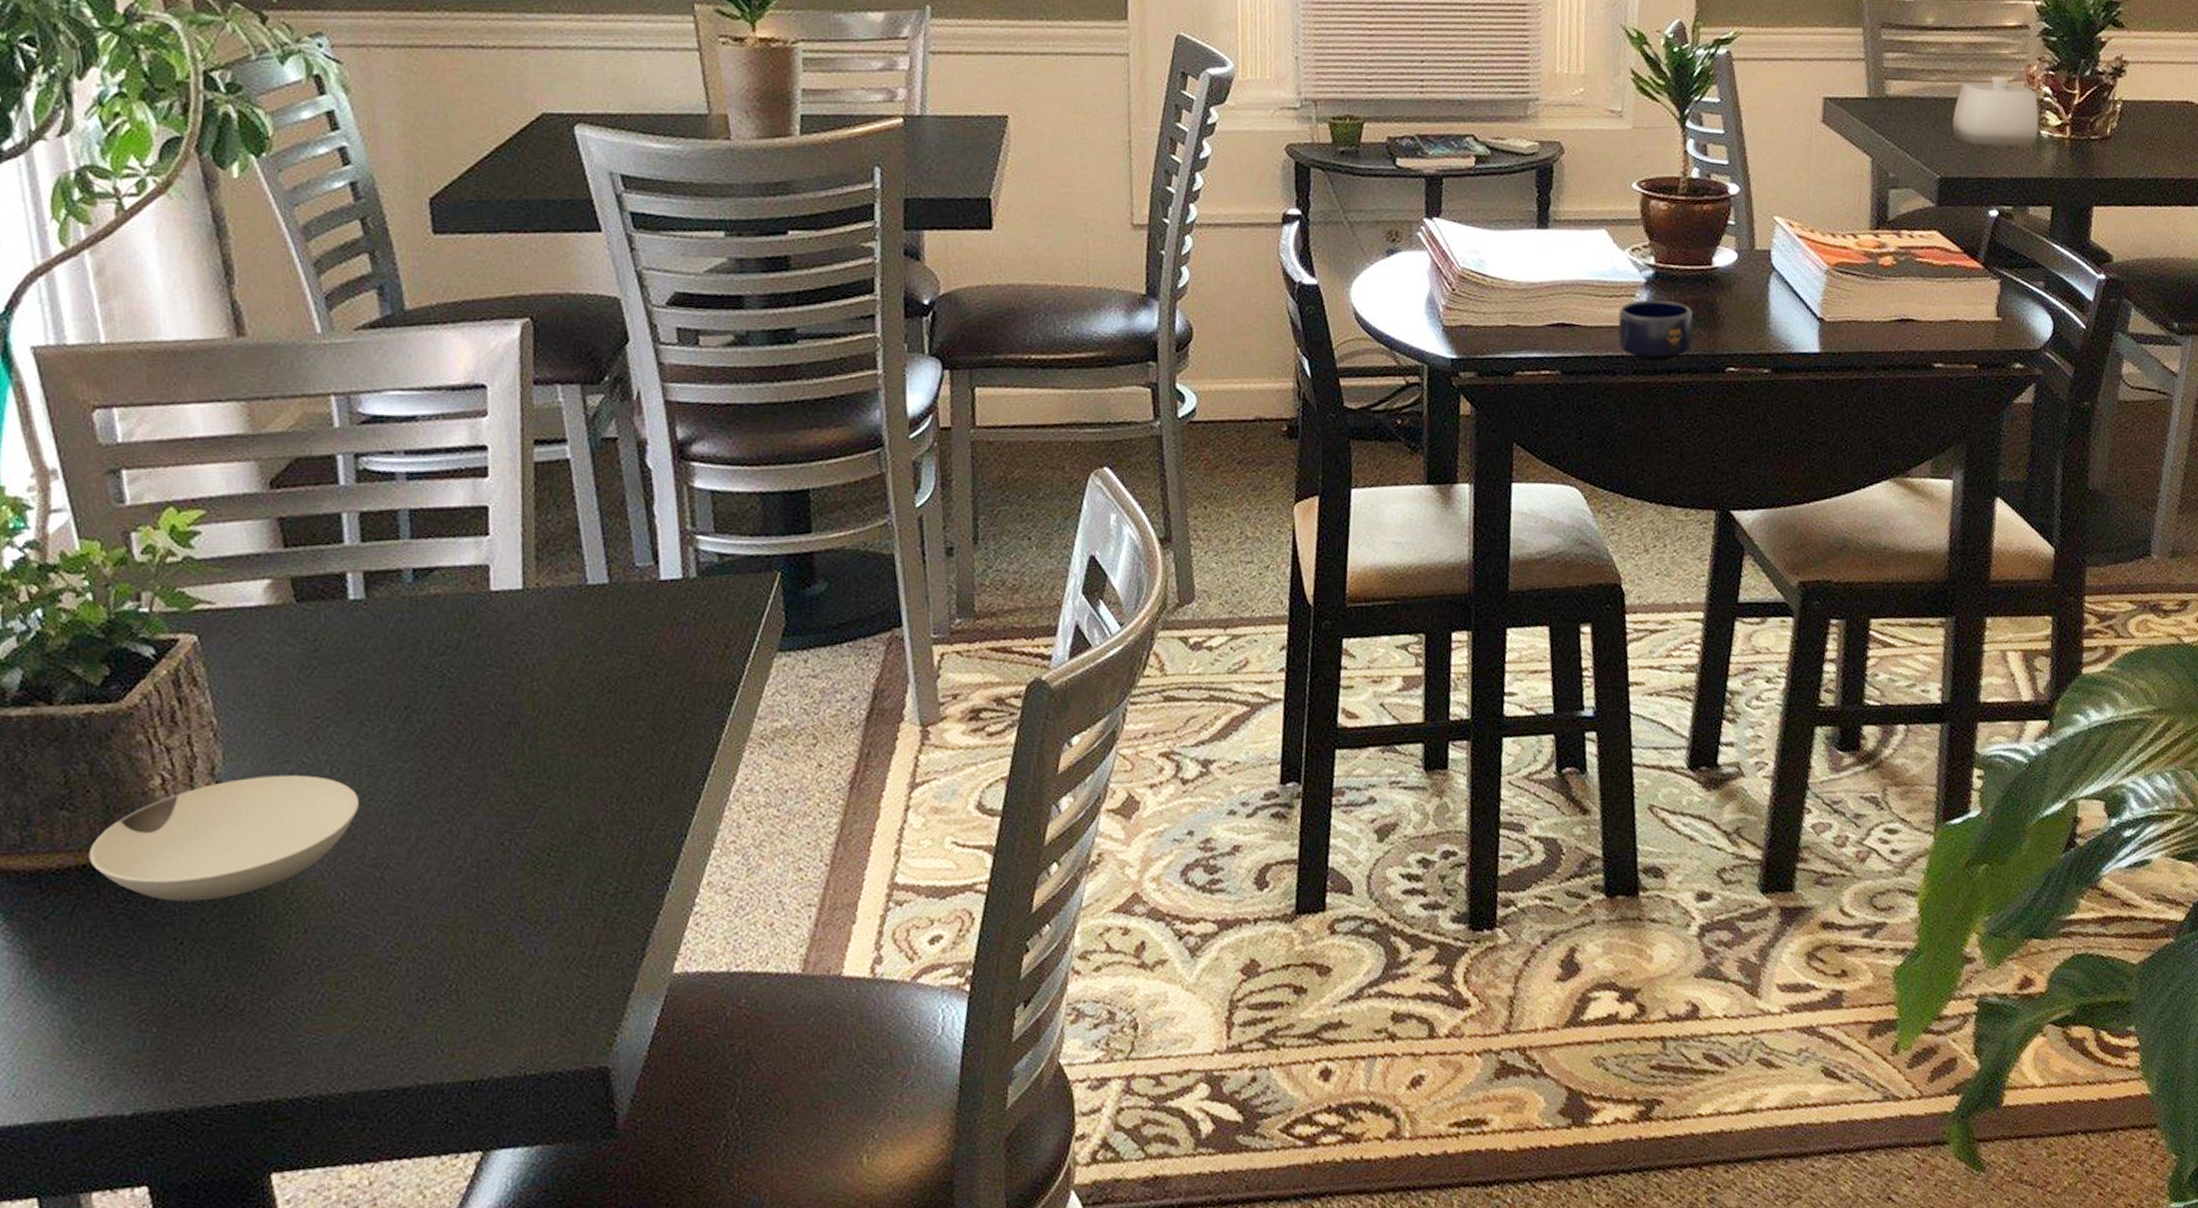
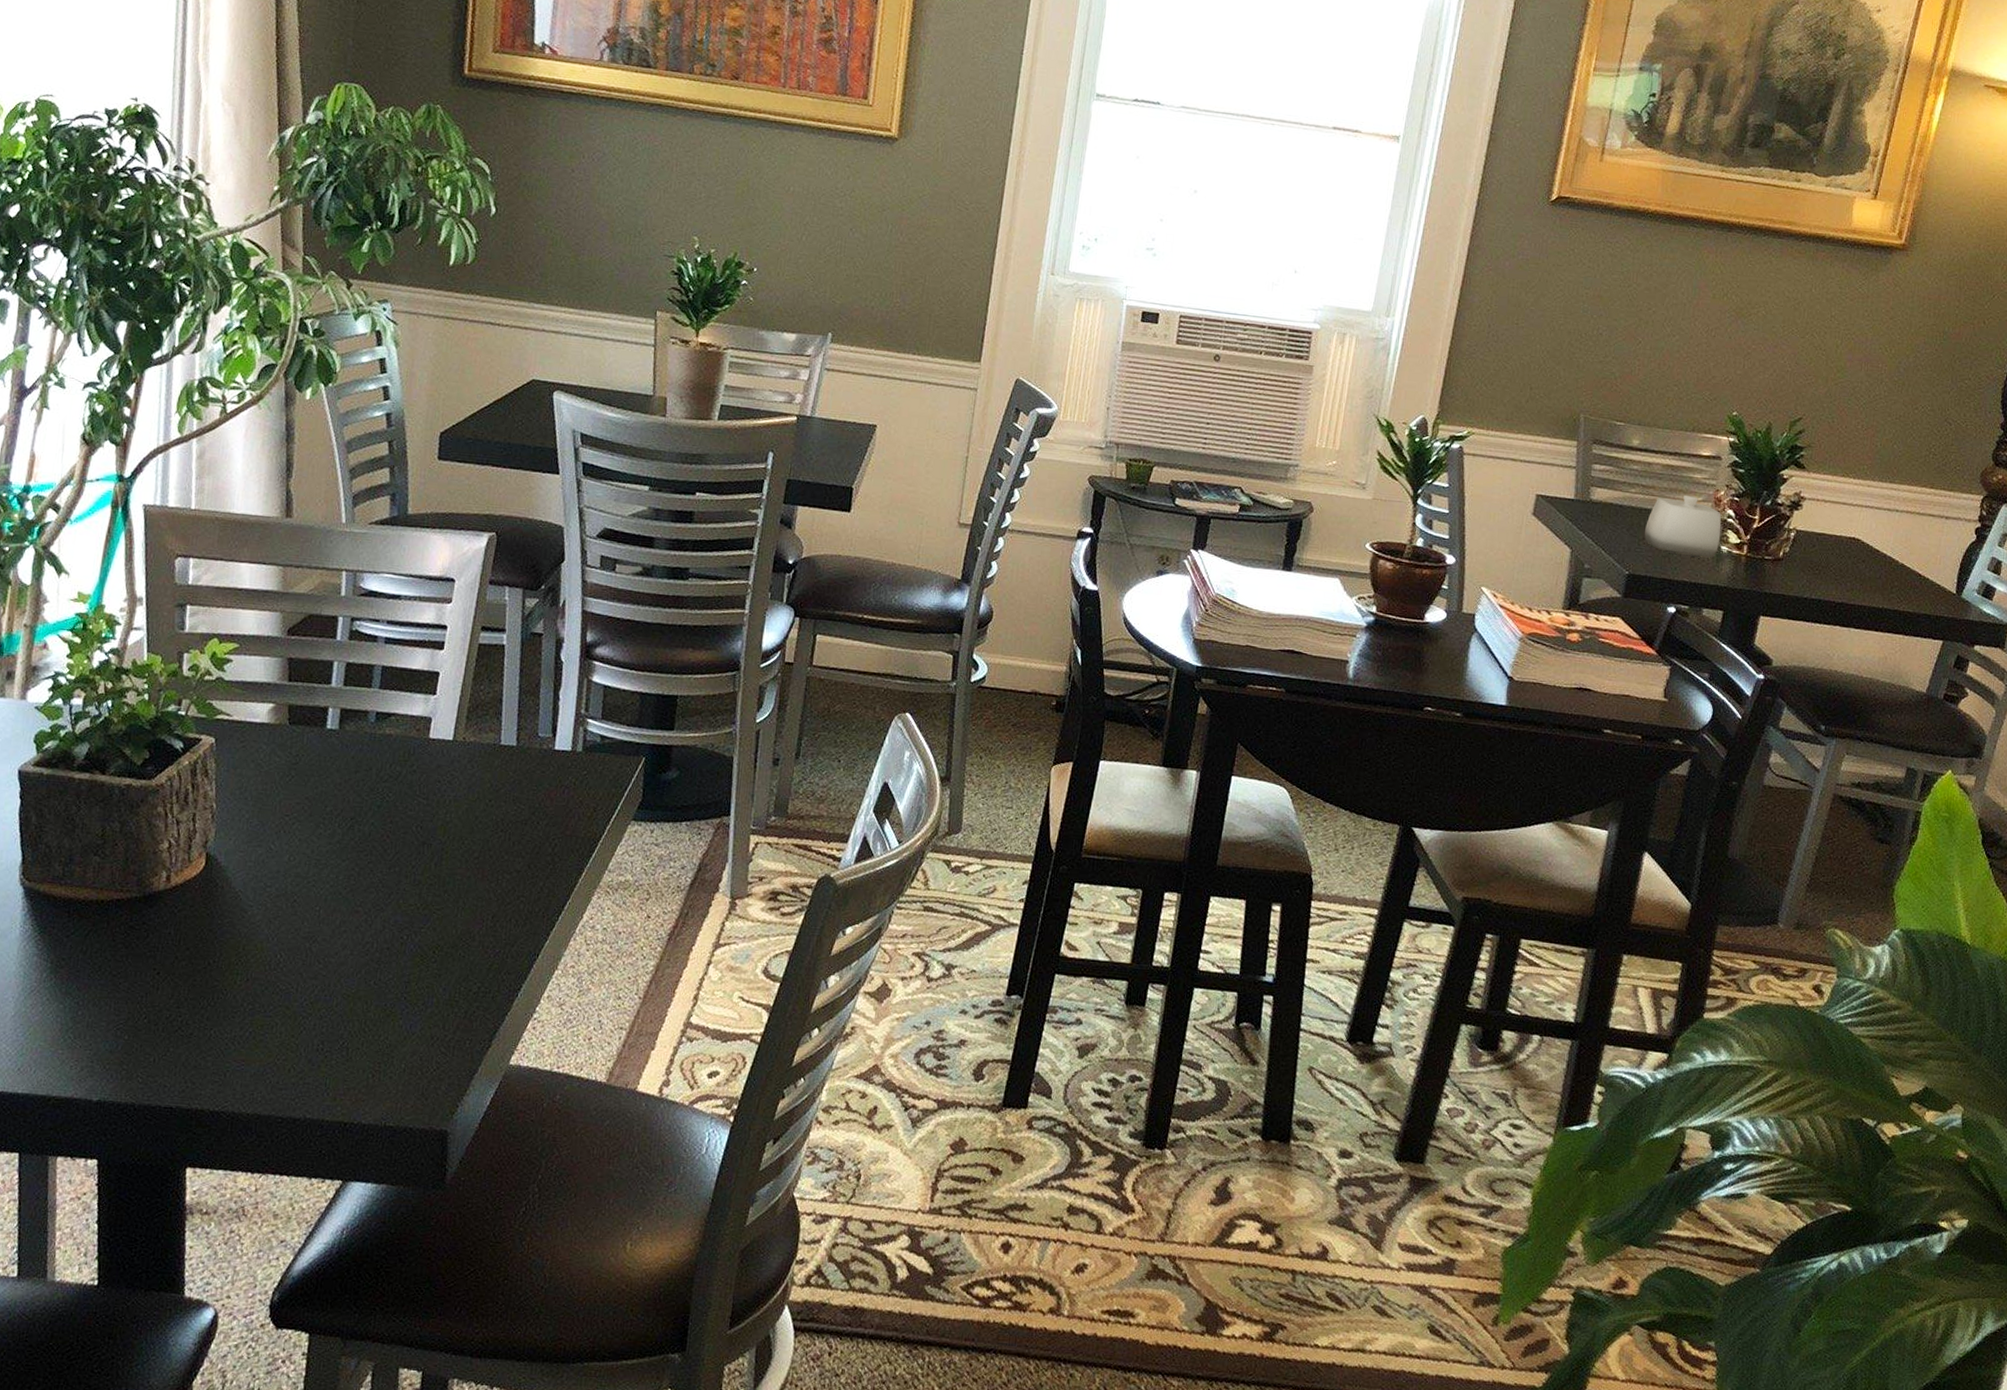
saucer: present [89,774,360,902] -> none [107,853,306,944]
mug: present [1618,299,1693,362] -> none [1337,640,1402,694]

